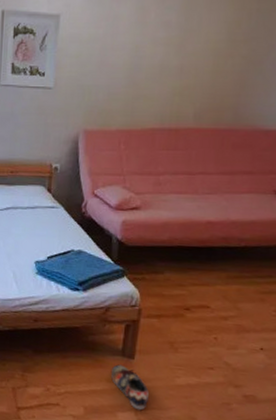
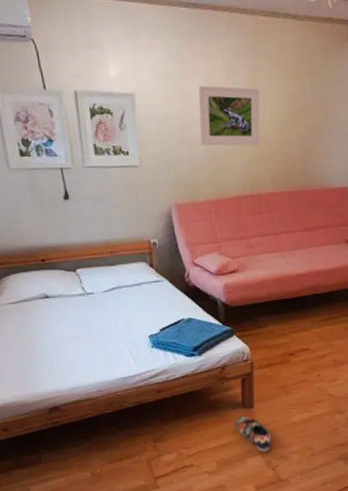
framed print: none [121,9,195,75] -> present [198,85,260,146]

